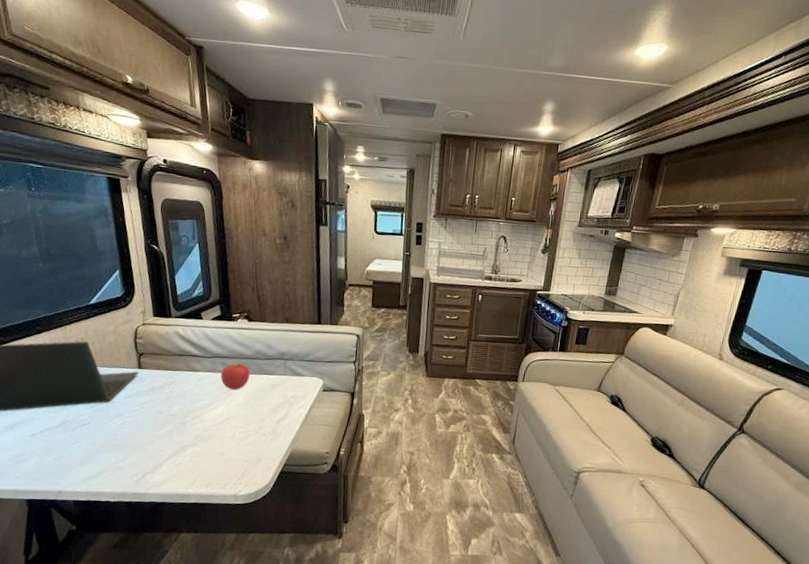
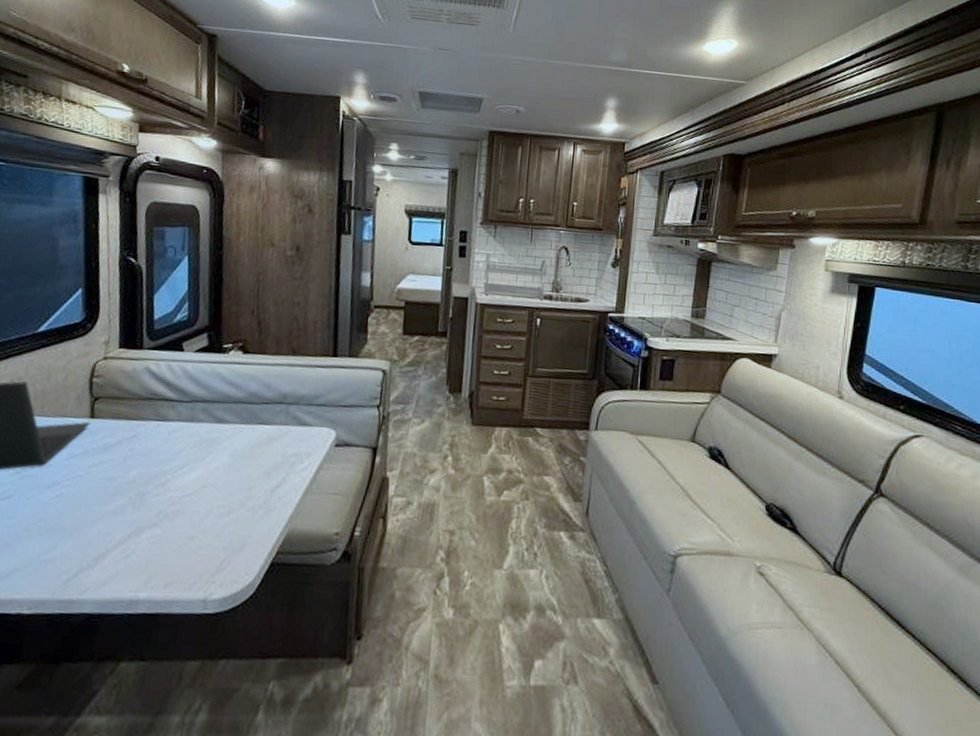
fruit: present [221,363,250,390] -> none [200,409,241,446]

